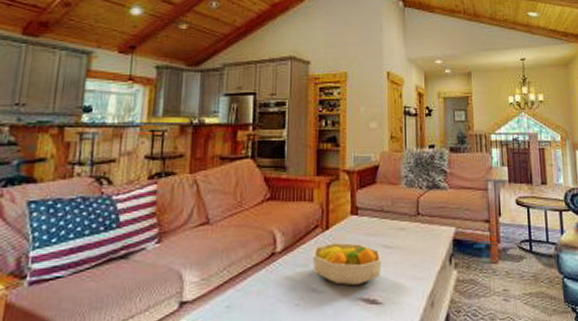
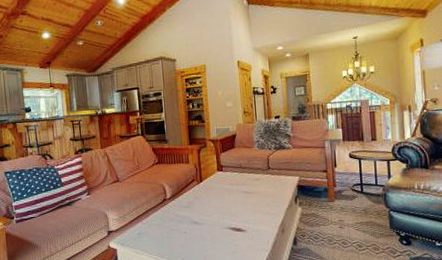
fruit bowl: present [312,243,382,286] -> none [192,190,243,220]

